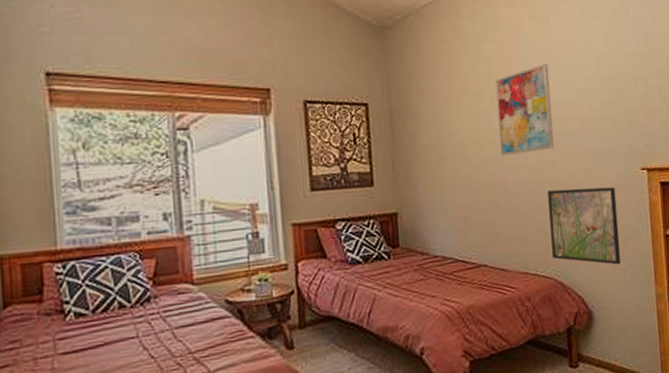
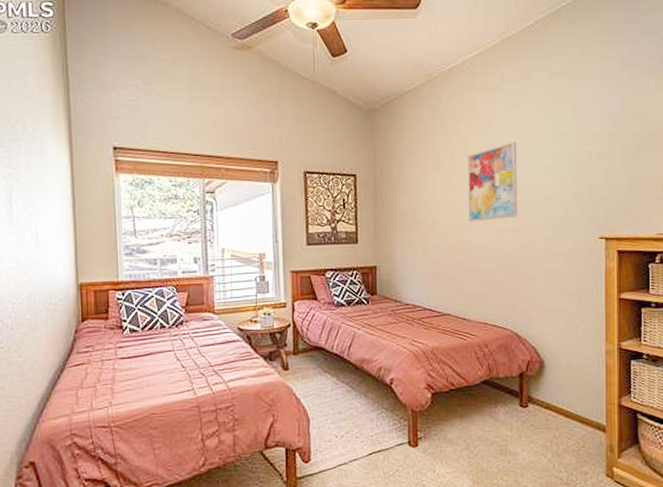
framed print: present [548,187,621,265] -> none [509,252,574,322]

